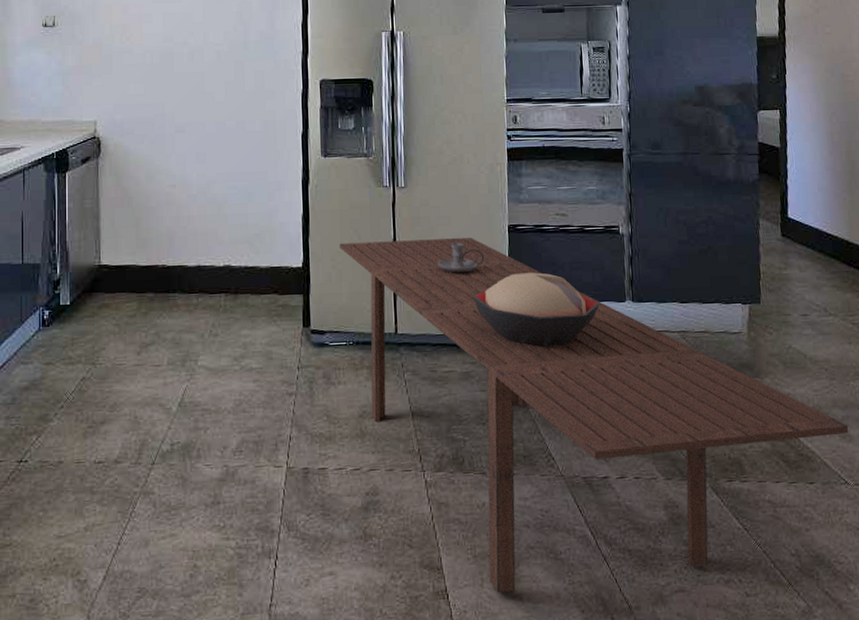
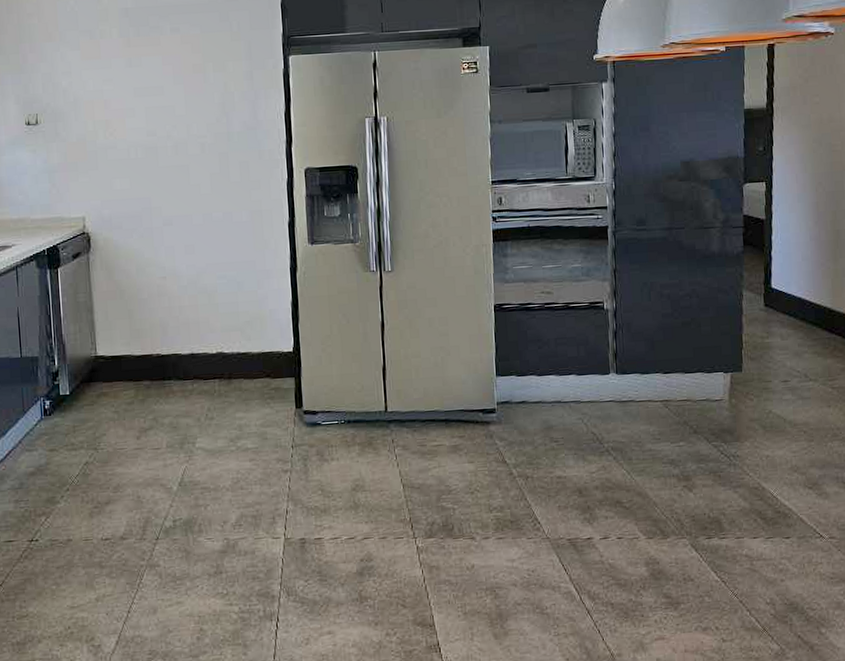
dining table: present [339,238,849,593] -> none [329,318,825,646]
candle holder: present [437,242,485,273] -> none [425,322,471,352]
decorative bowl: present [473,272,599,347] -> none [460,349,584,420]

